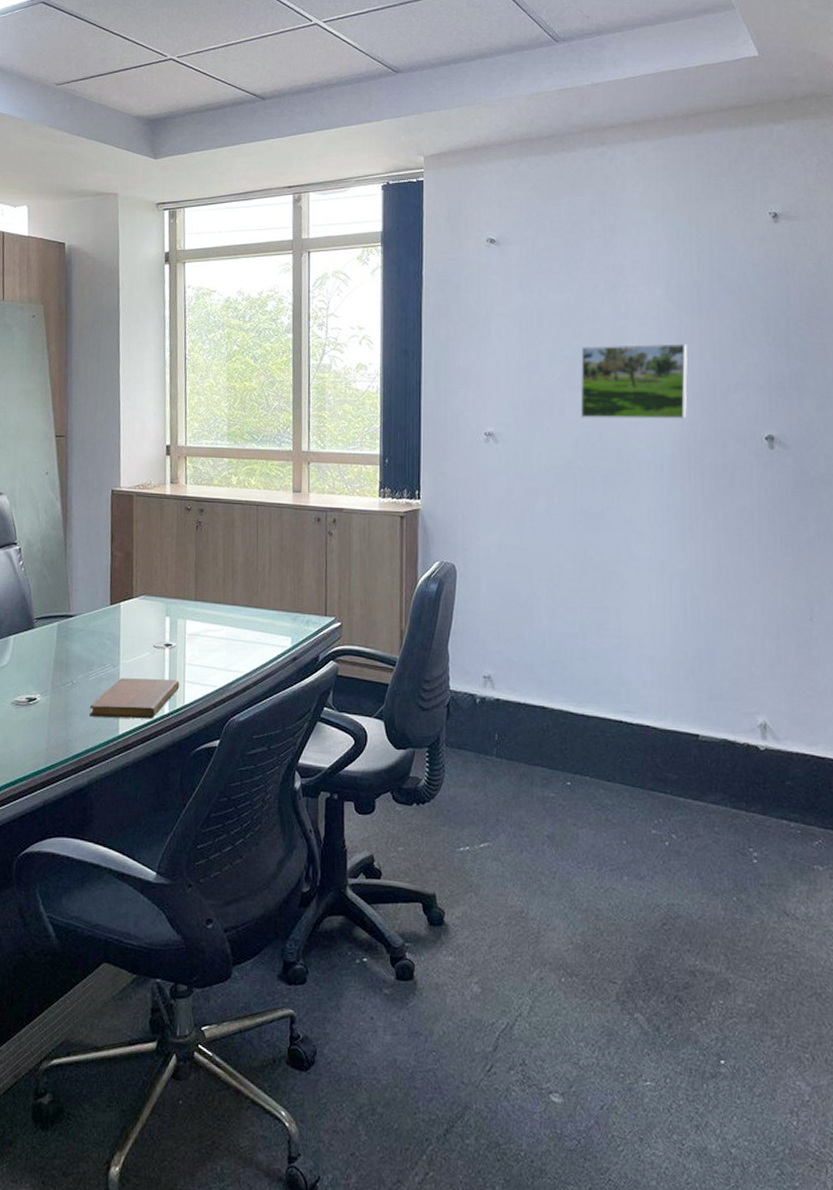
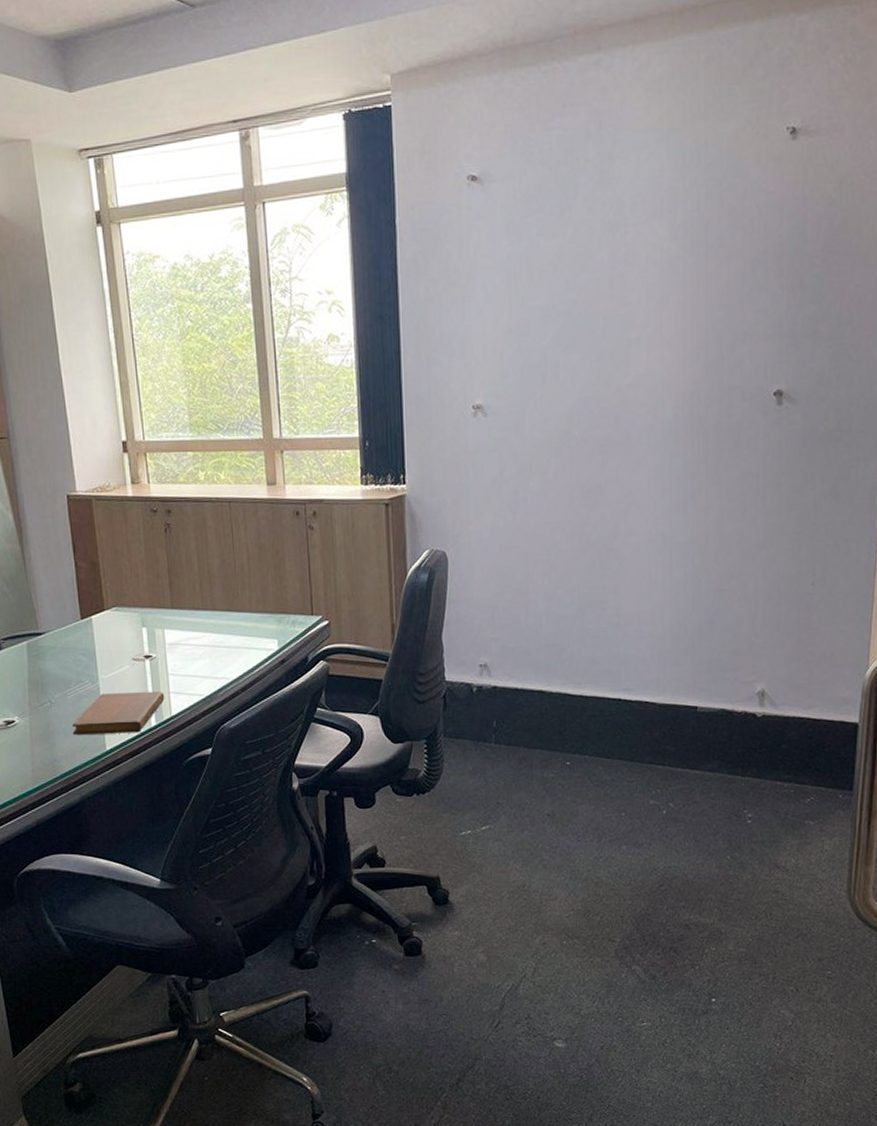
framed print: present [581,343,688,419] -> none [576,290,692,383]

